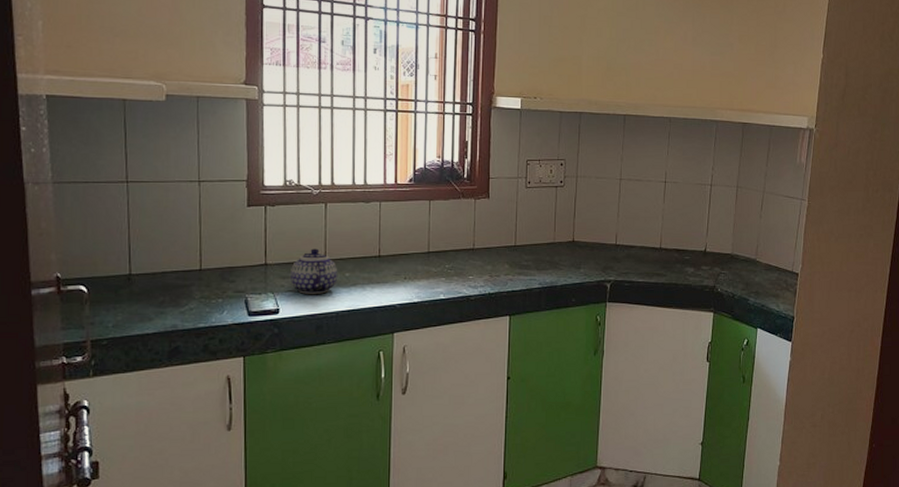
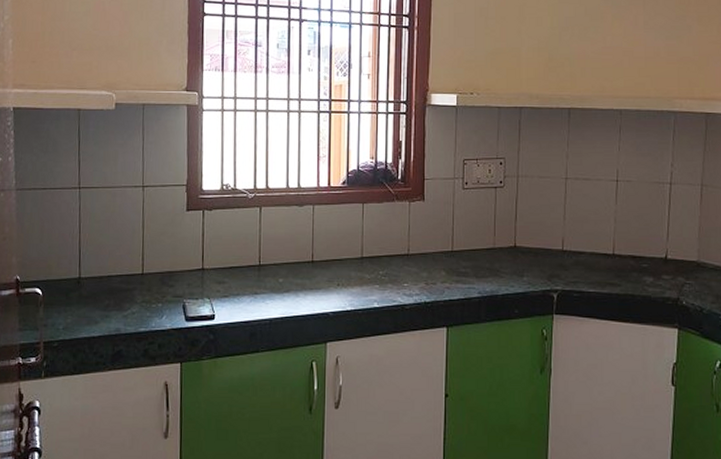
teapot: present [291,248,338,295] -> none [226,253,272,301]

